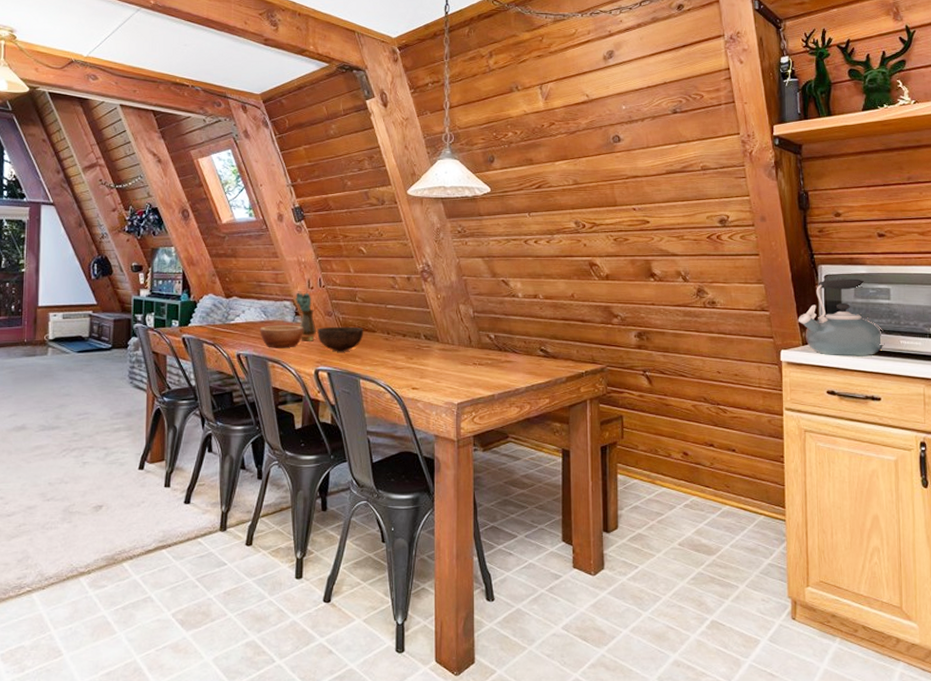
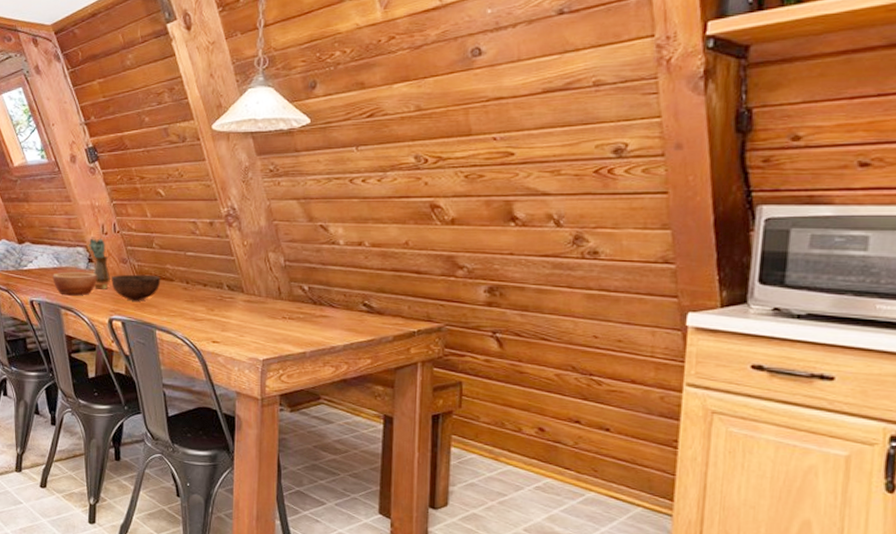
kettle: present [798,279,884,356] -> none [717,224,850,324]

